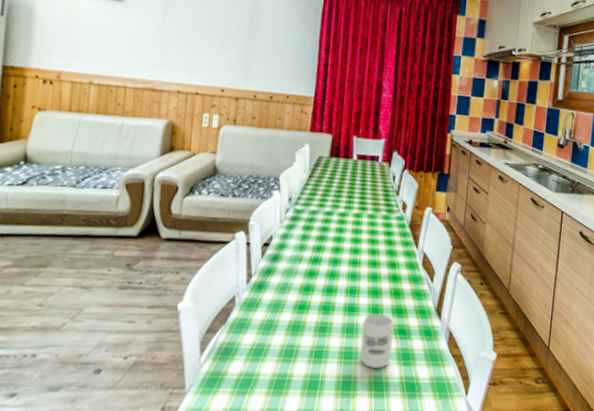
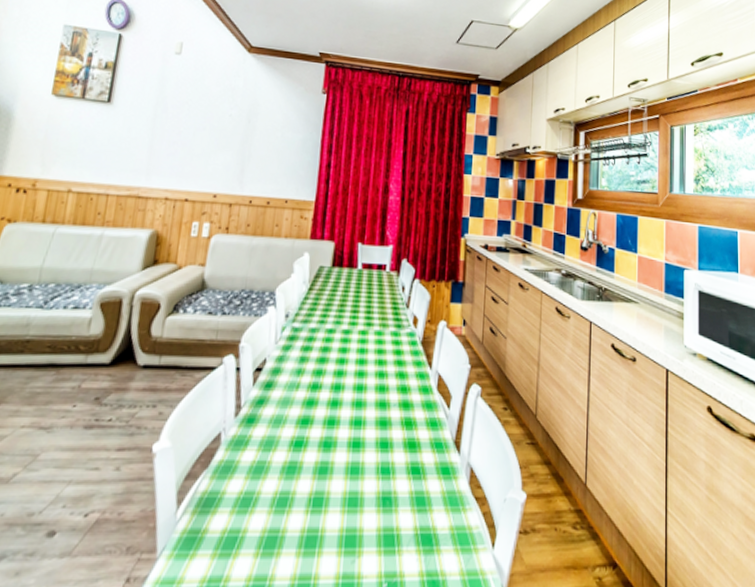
cup: present [359,313,395,368] -> none [366,449,408,517]

